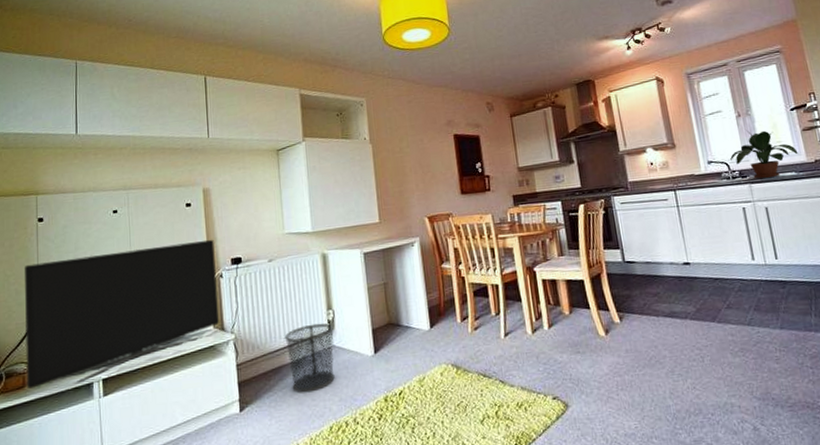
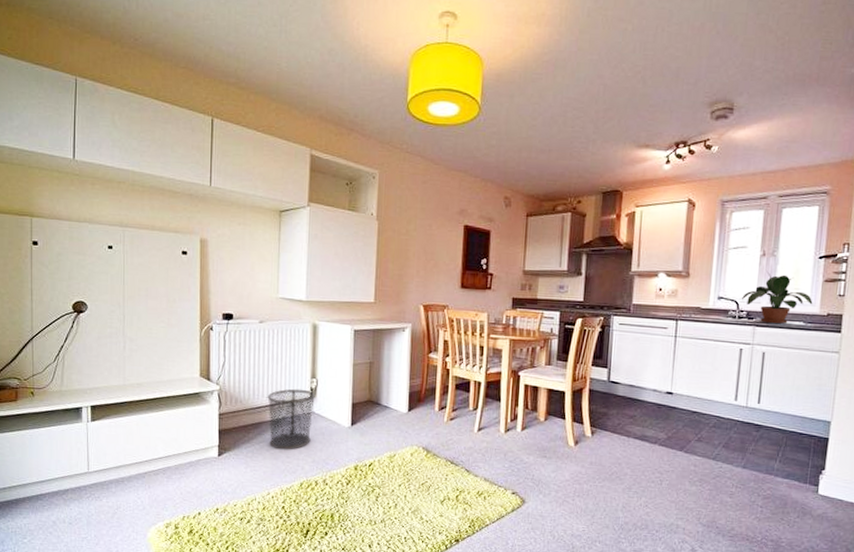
television: present [24,239,220,389] -> none [17,286,207,406]

